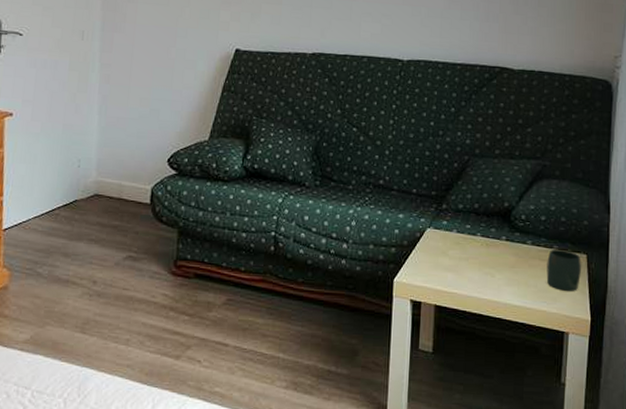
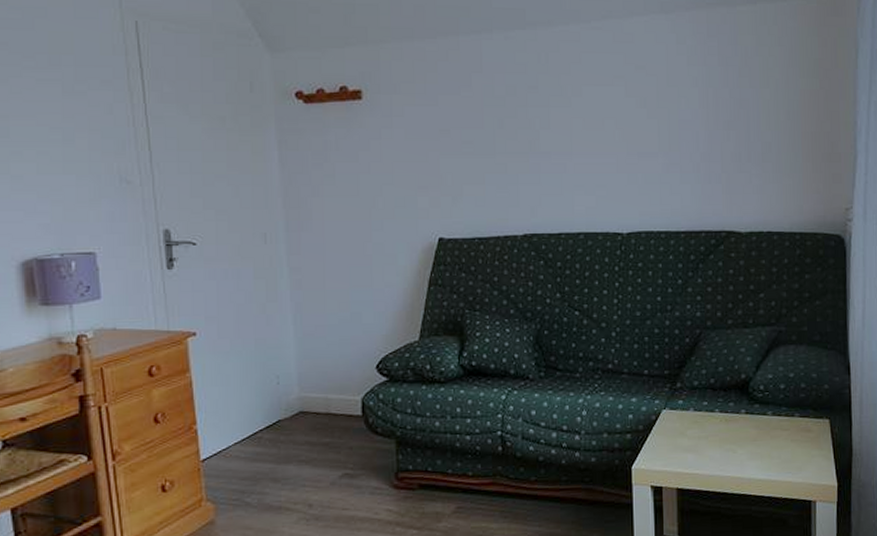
mug: present [546,249,581,291] -> none [789,416,825,459]

